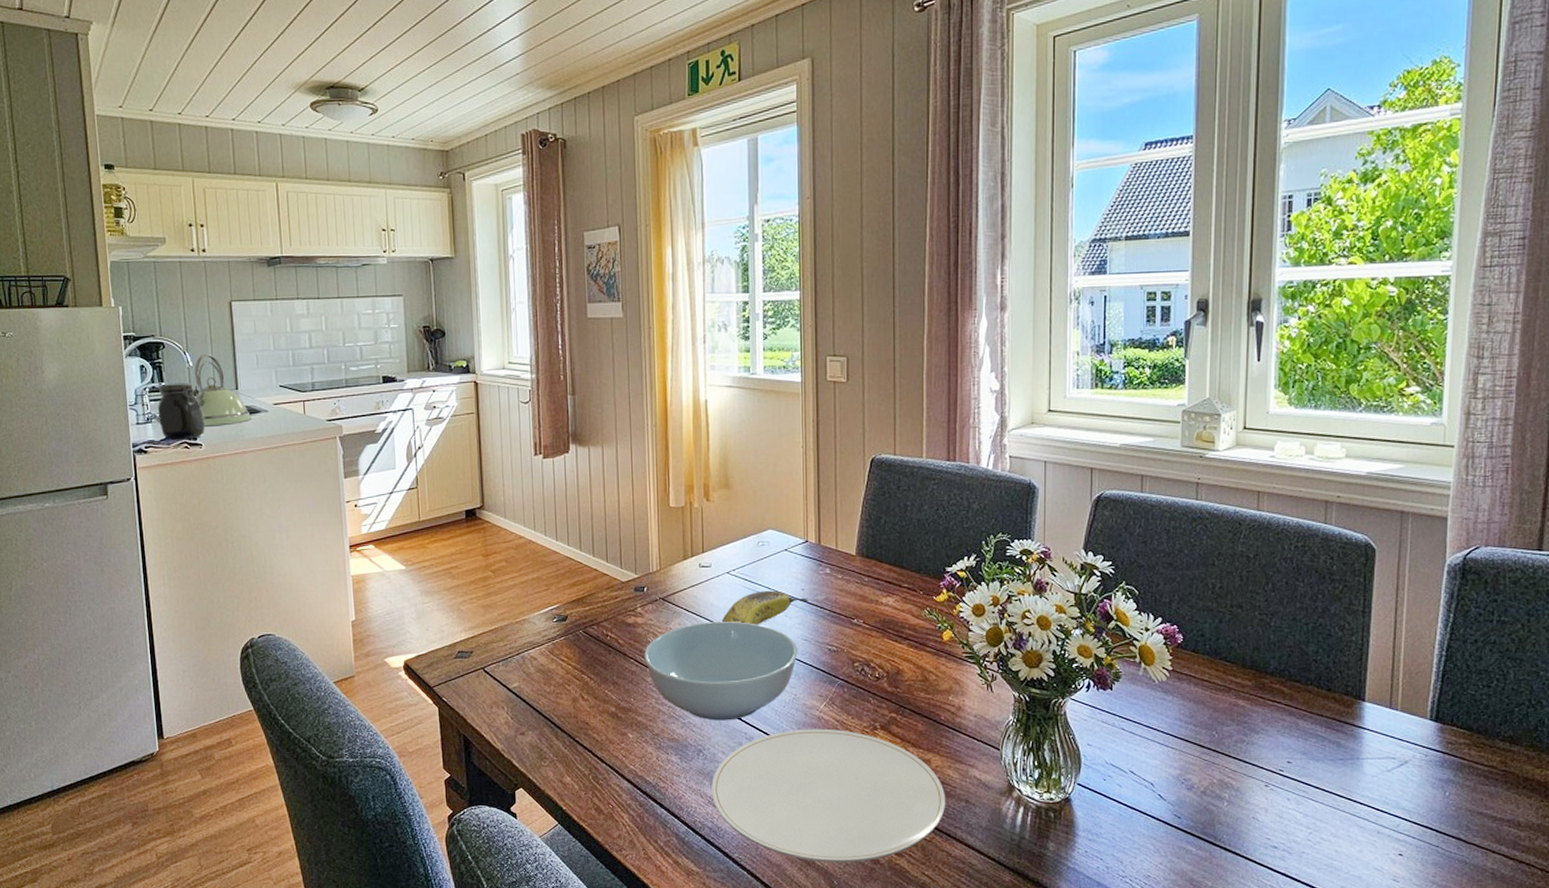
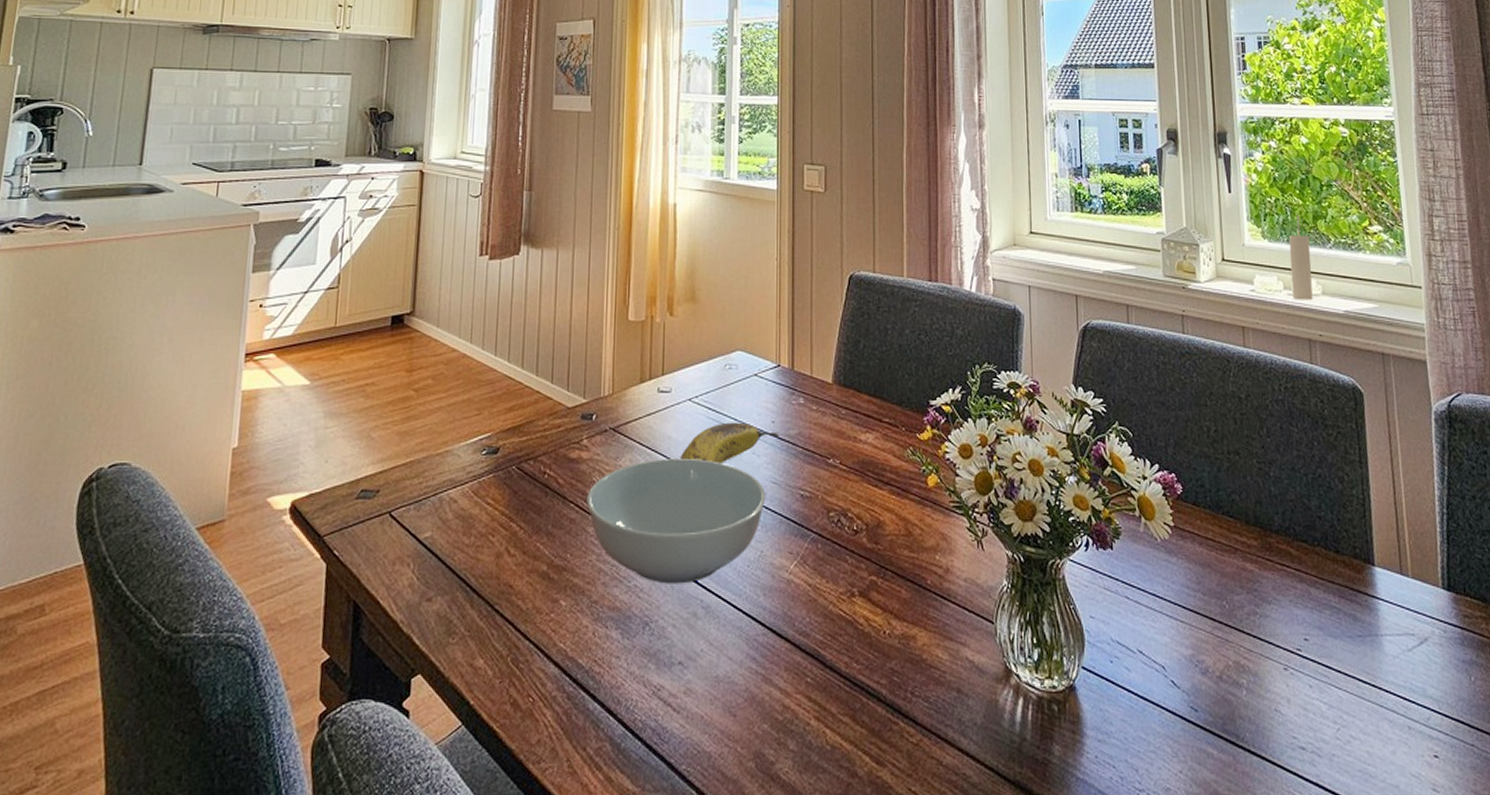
jar: present [157,382,205,441] -> none [37,153,94,220]
kettle: present [191,353,252,427] -> none [84,123,153,206]
plate: present [711,728,946,863] -> none [657,595,935,777]
candle: none [1314,380,1339,464] -> present [1289,215,1313,300]

